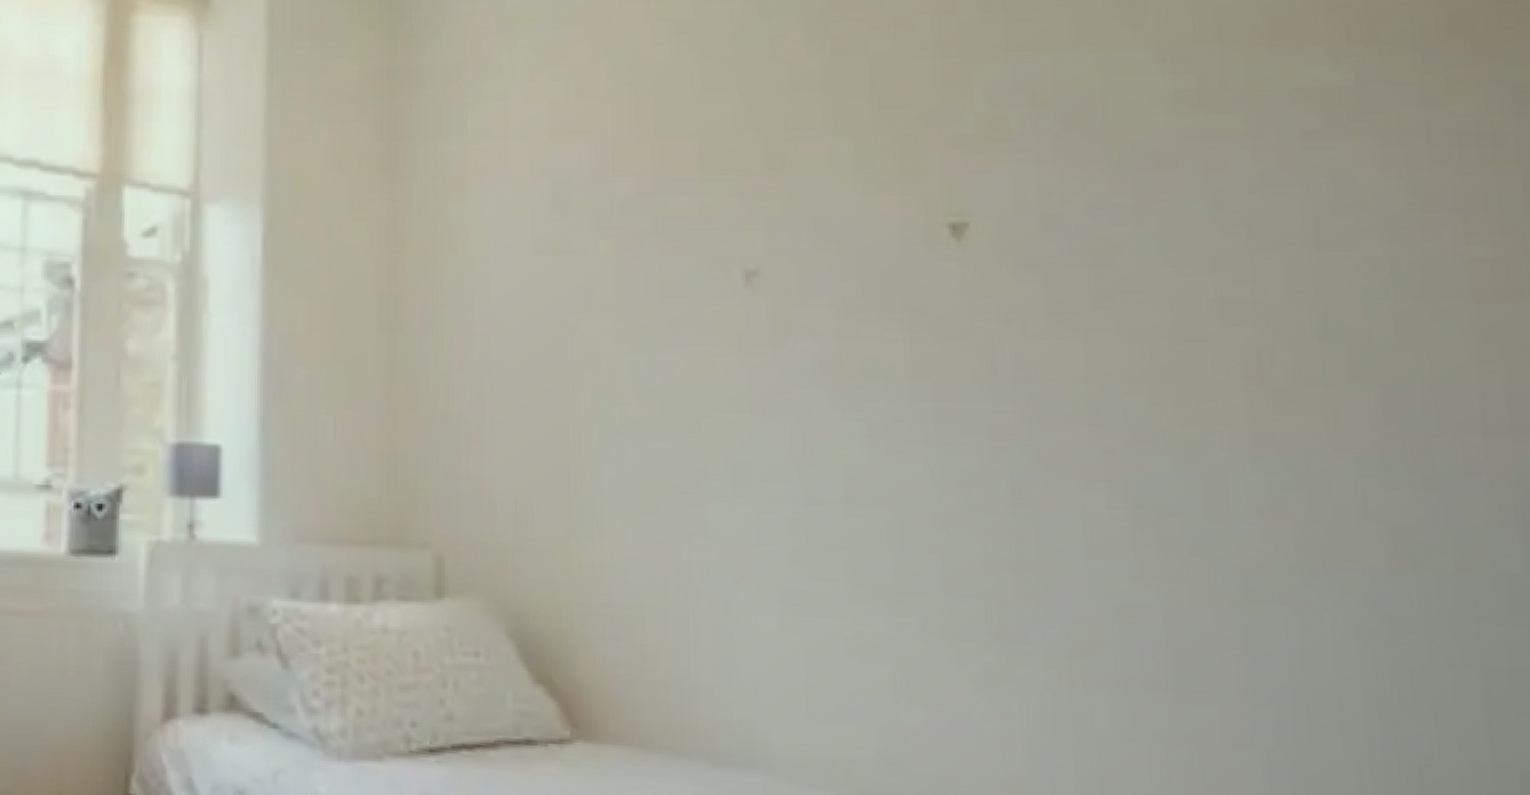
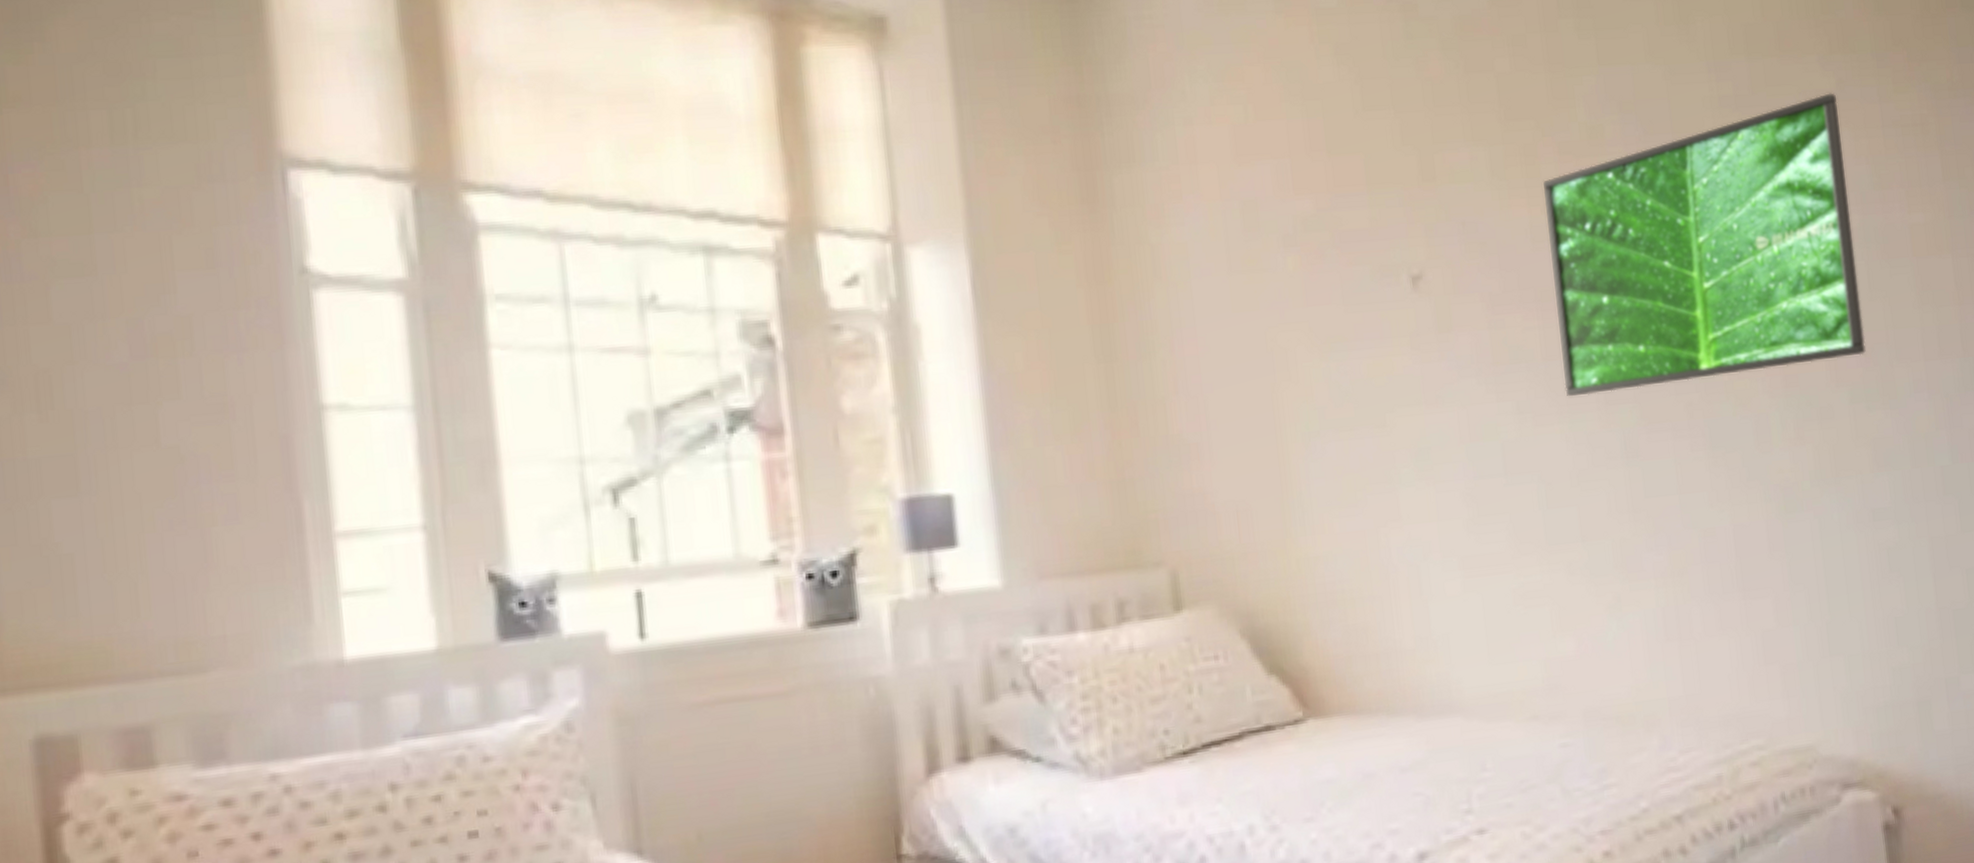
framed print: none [923,91,1386,425] -> present [1543,93,1866,397]

